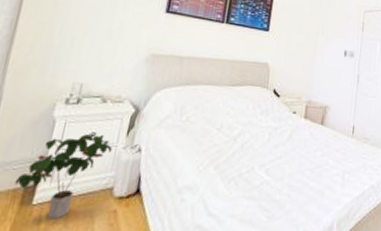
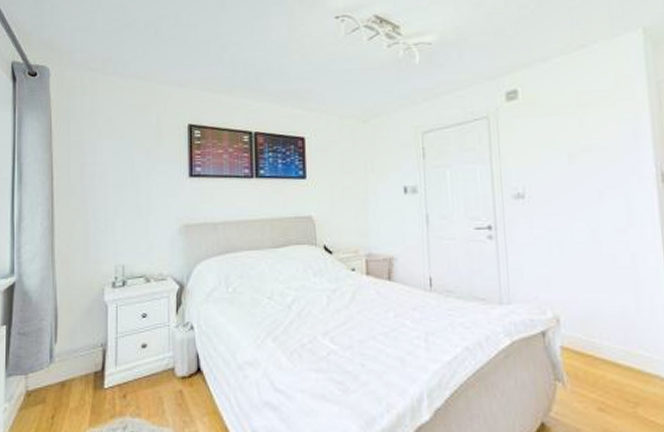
potted plant: present [14,134,112,219] -> none [85,315,165,402]

